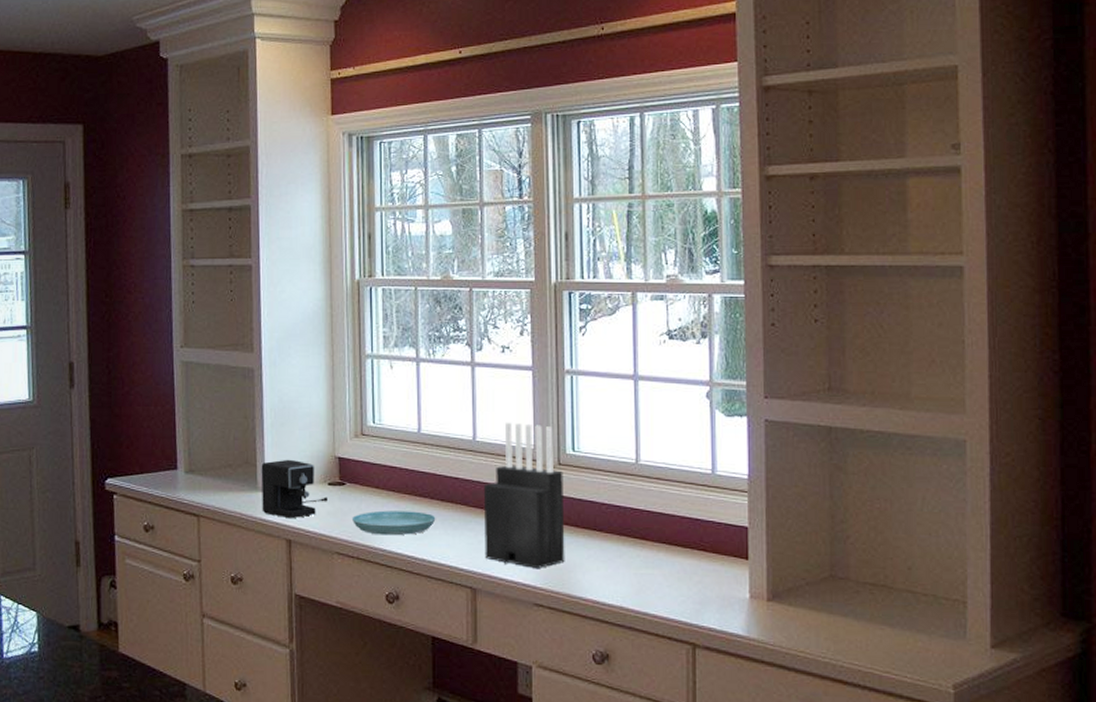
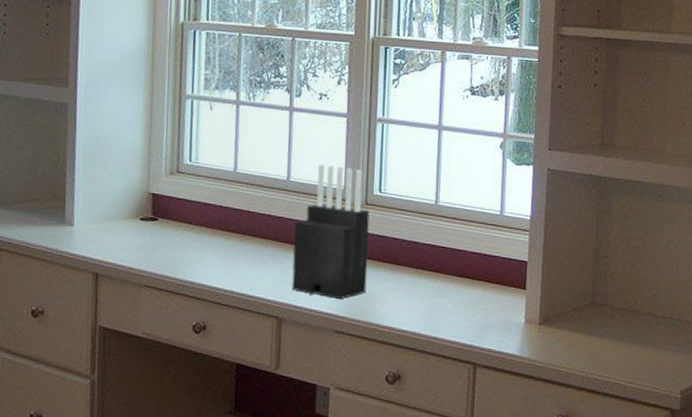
coffee maker: present [261,459,329,519] -> none [68,194,140,253]
saucer: present [351,510,436,536] -> none [162,245,247,269]

